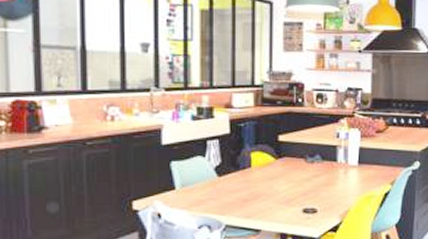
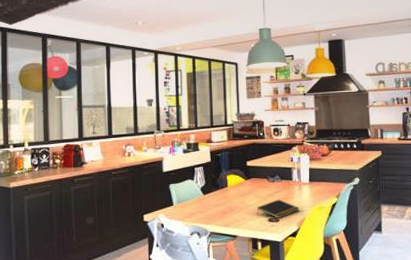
notepad: none [288,185,343,209] -> present [256,199,299,218]

